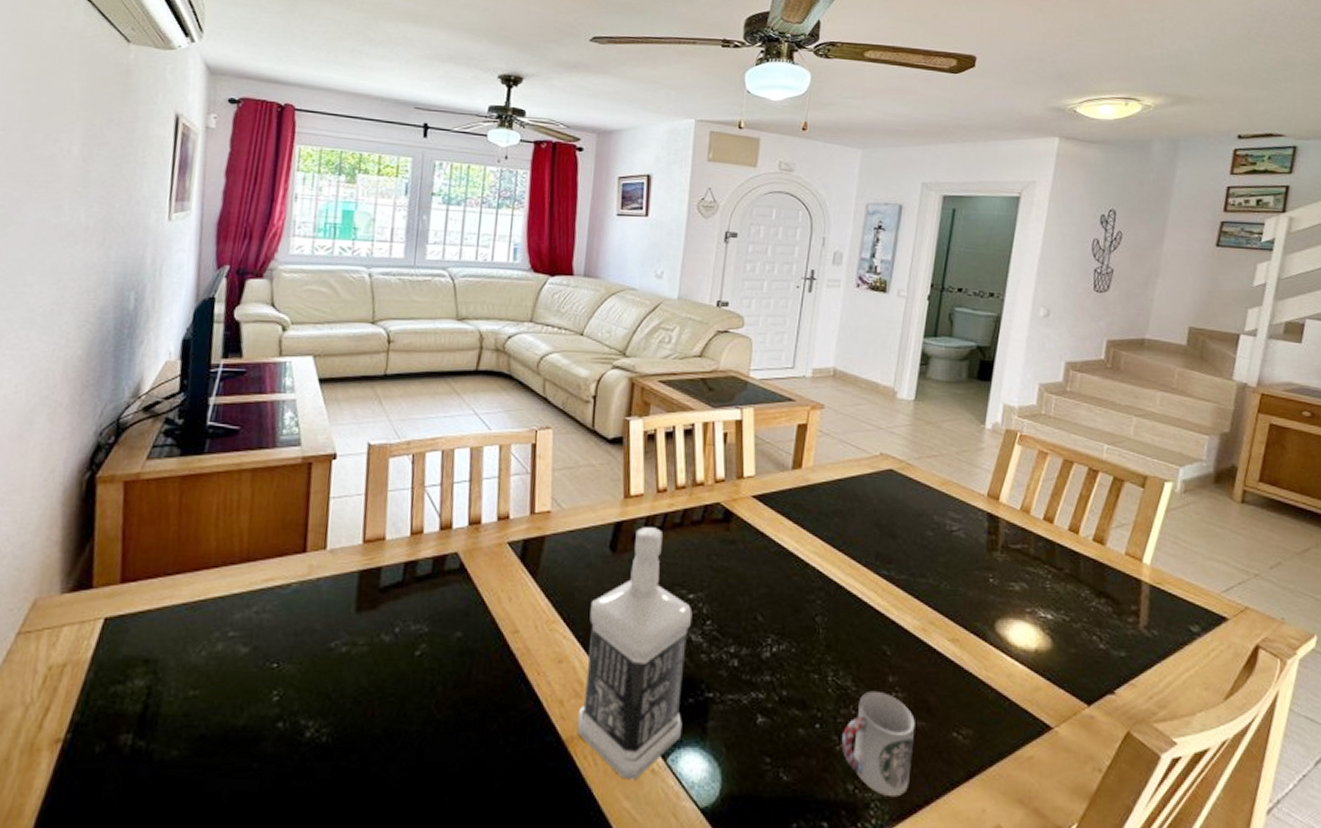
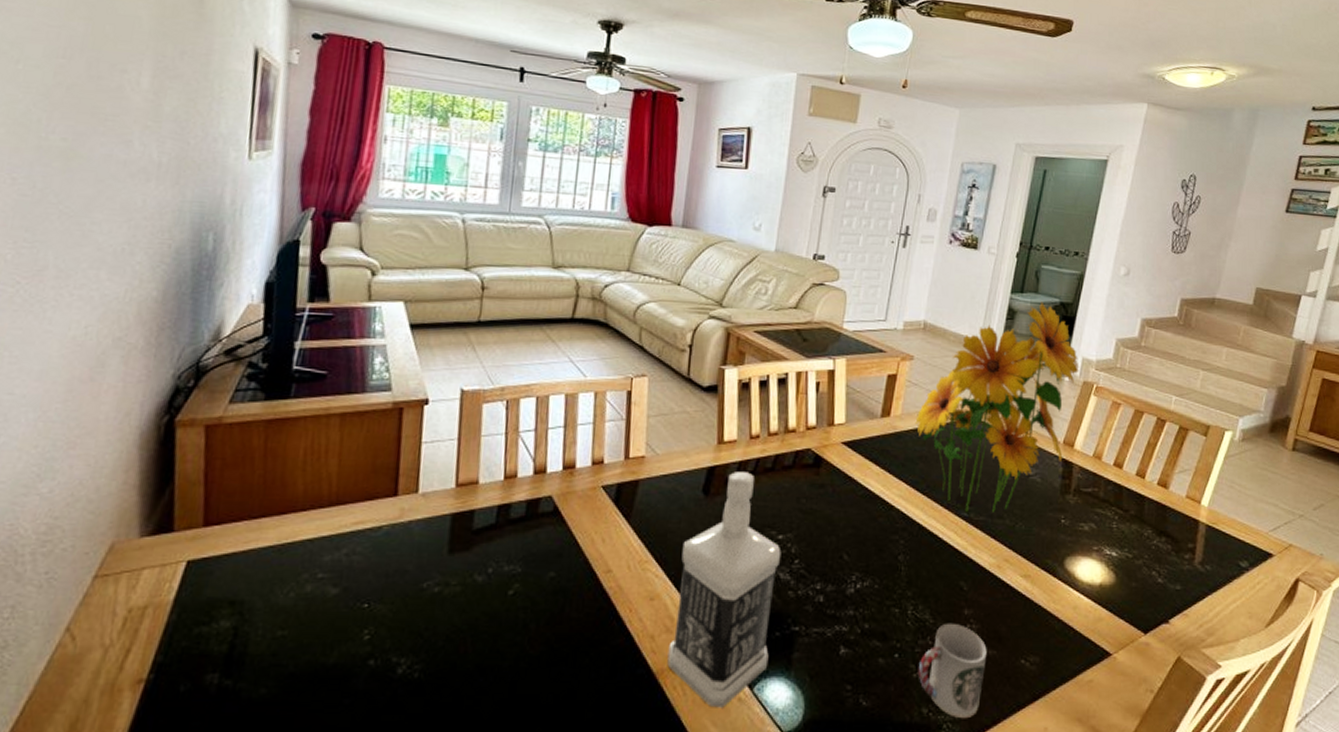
flower bouquet: none [828,346,1001,571] -> present [915,301,1080,512]

